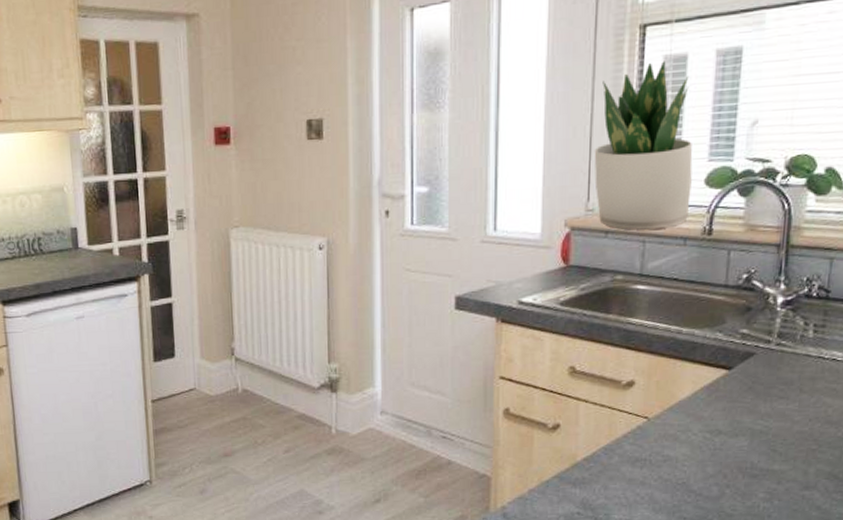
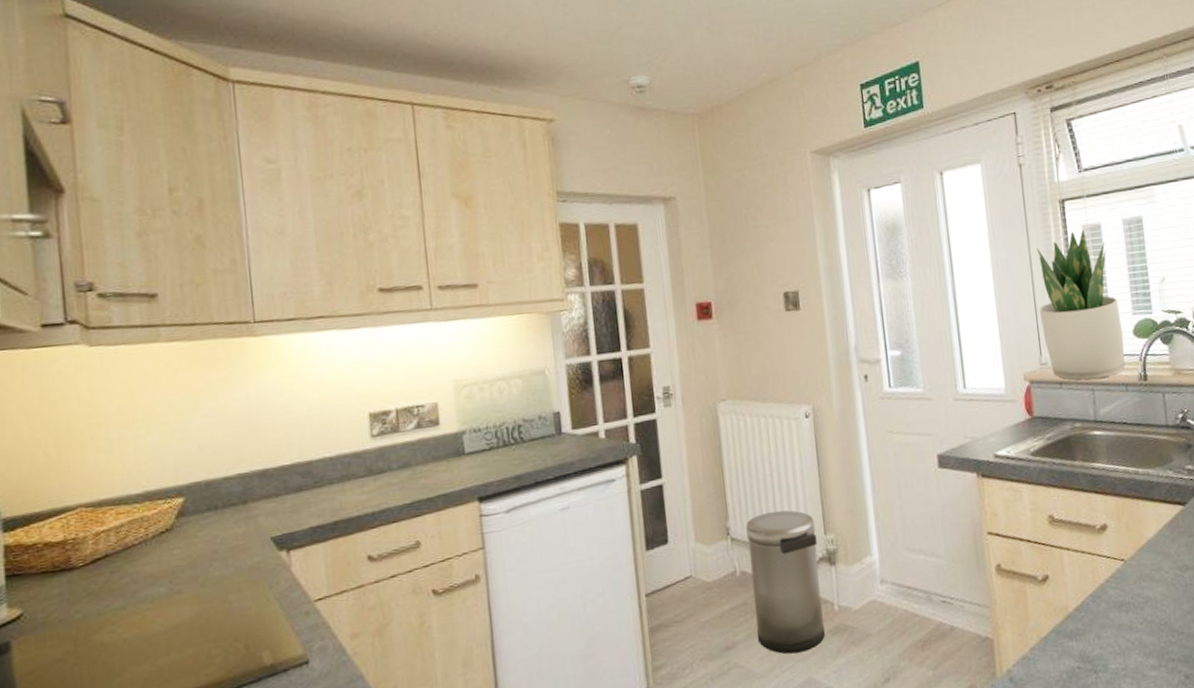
pedal bin: none [251,336,320,467] -> present [746,510,825,654]

